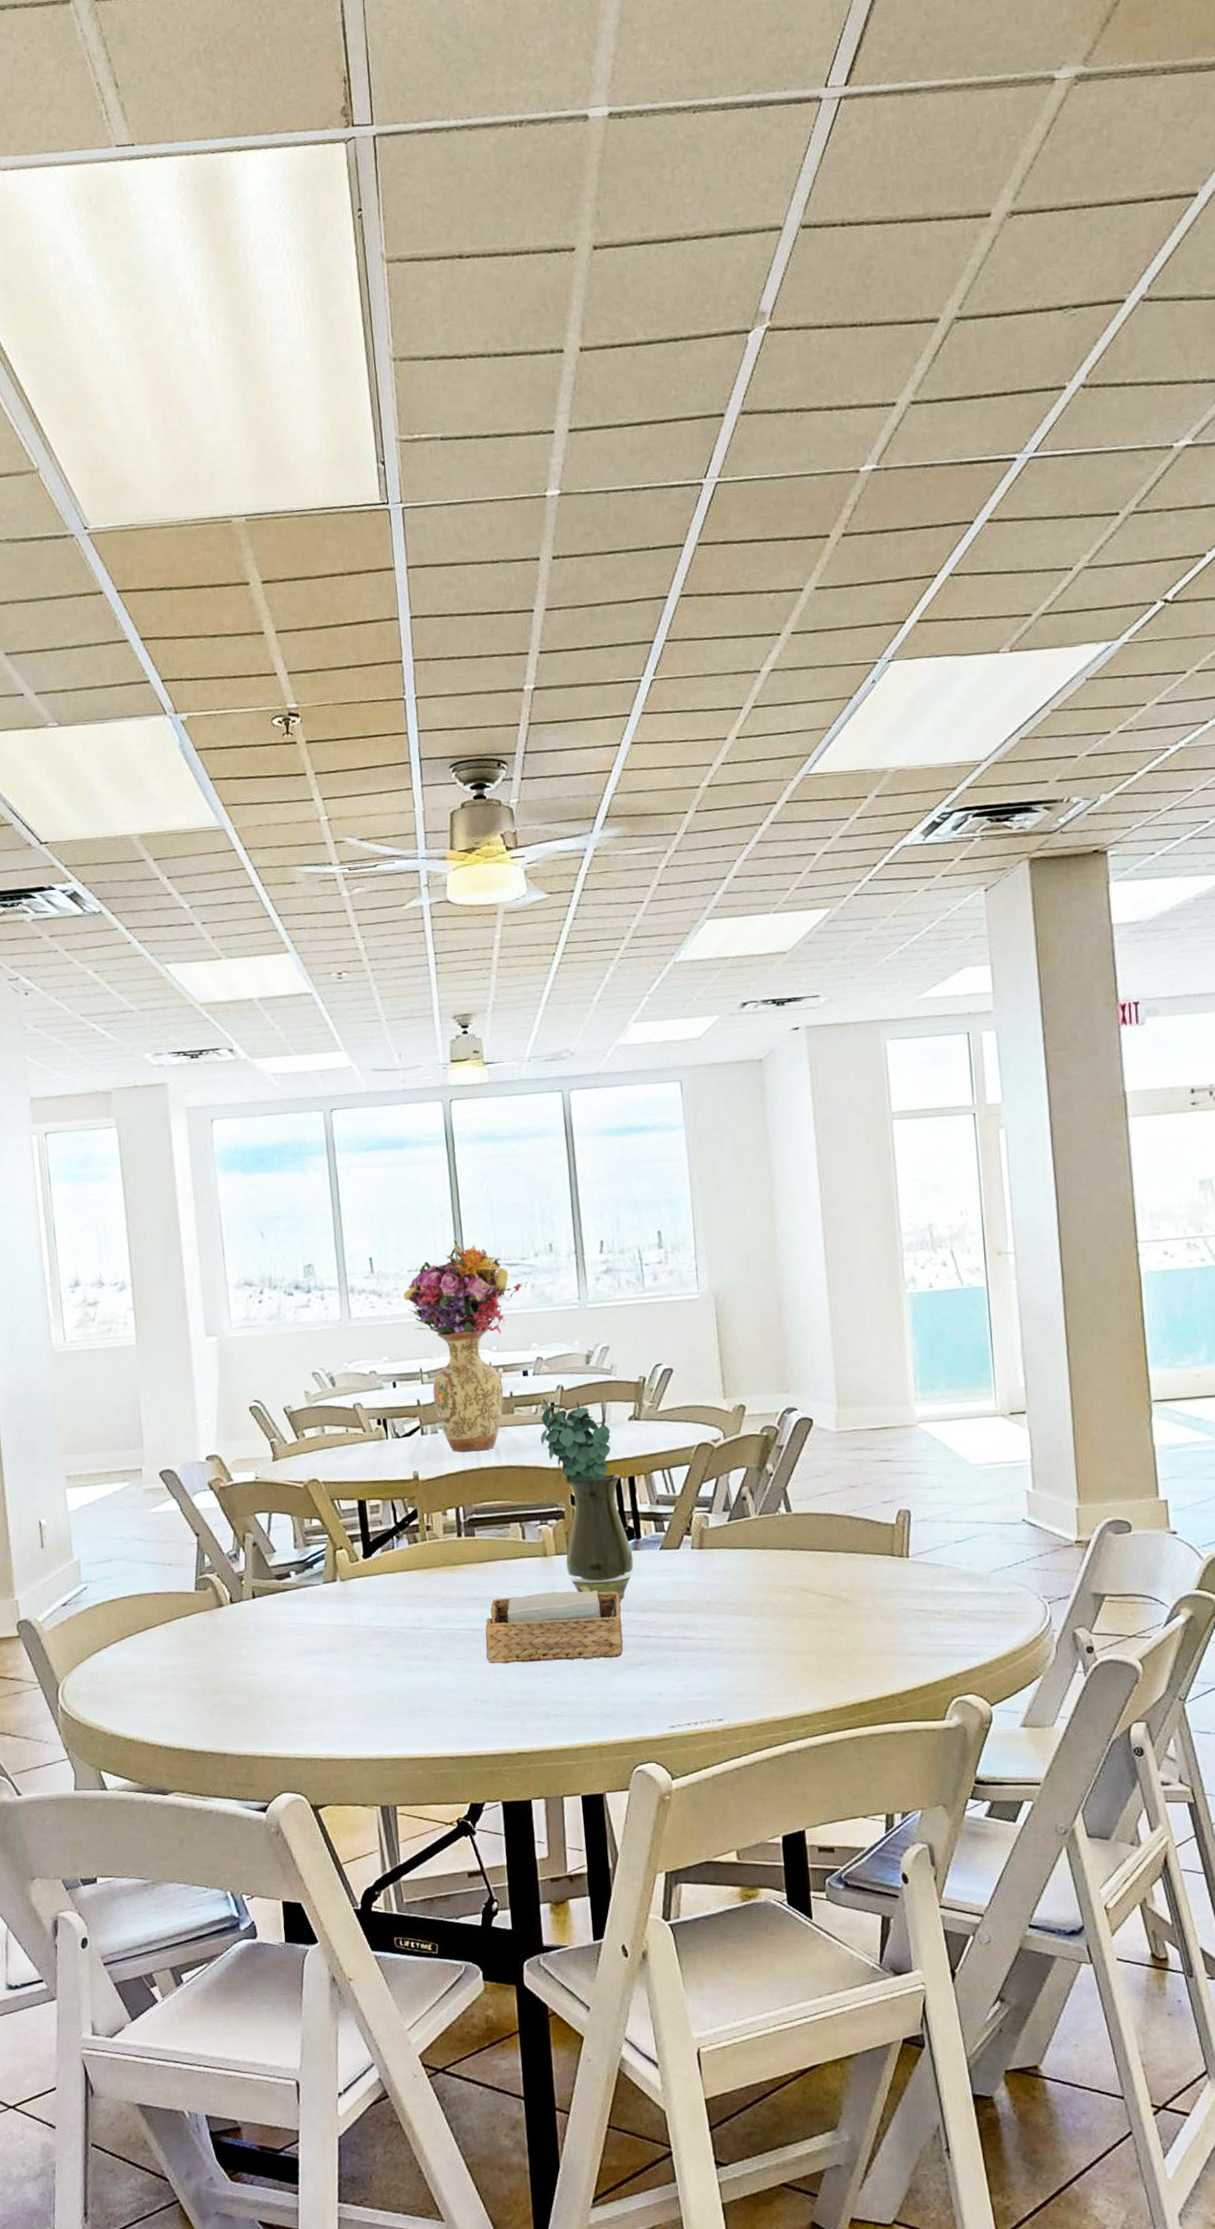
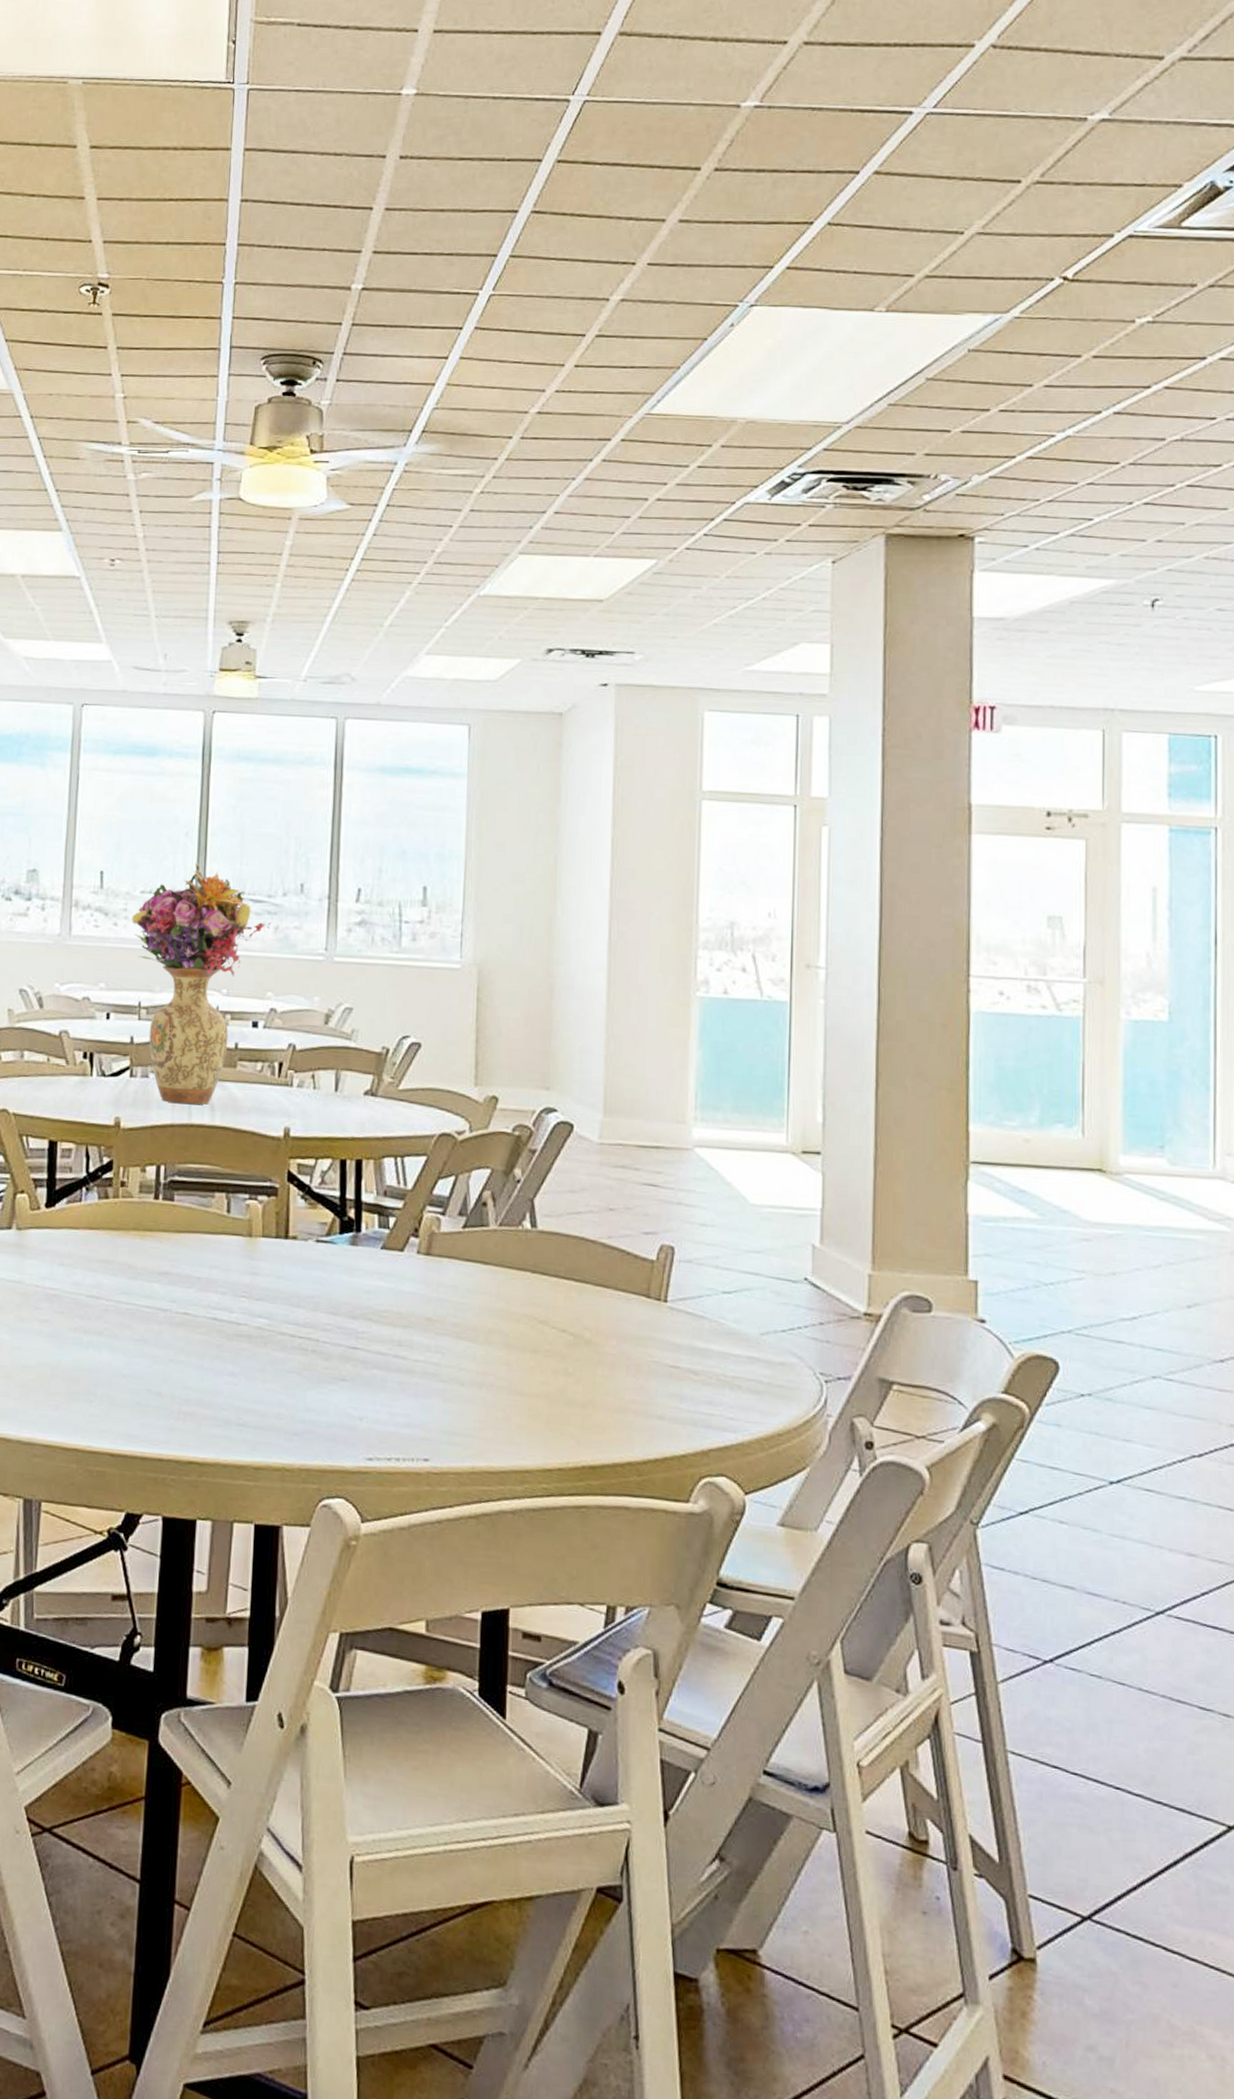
napkin holder: present [485,1591,624,1664] -> none [167,1276,330,1368]
vase: present [540,1399,634,1599] -> none [262,1056,349,1300]

